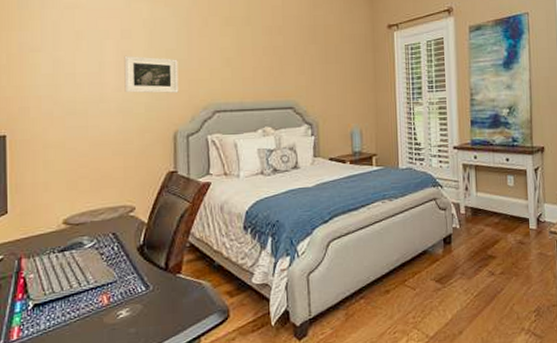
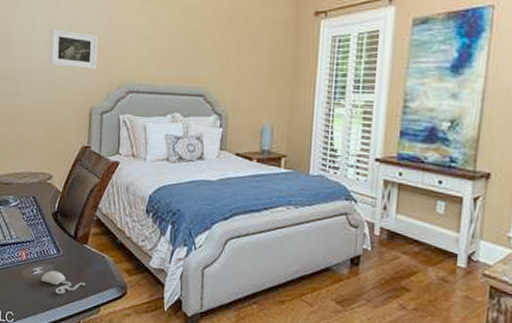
computer mouse: none [128,309,182,334] -> present [41,270,86,294]

